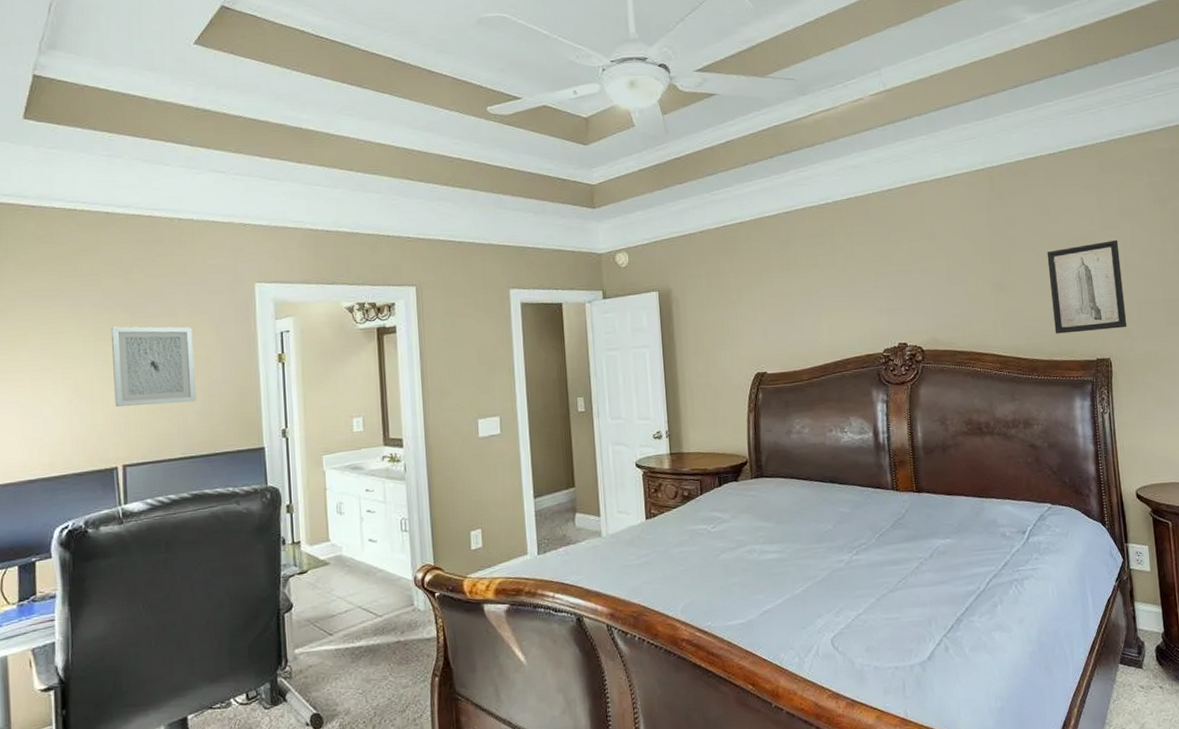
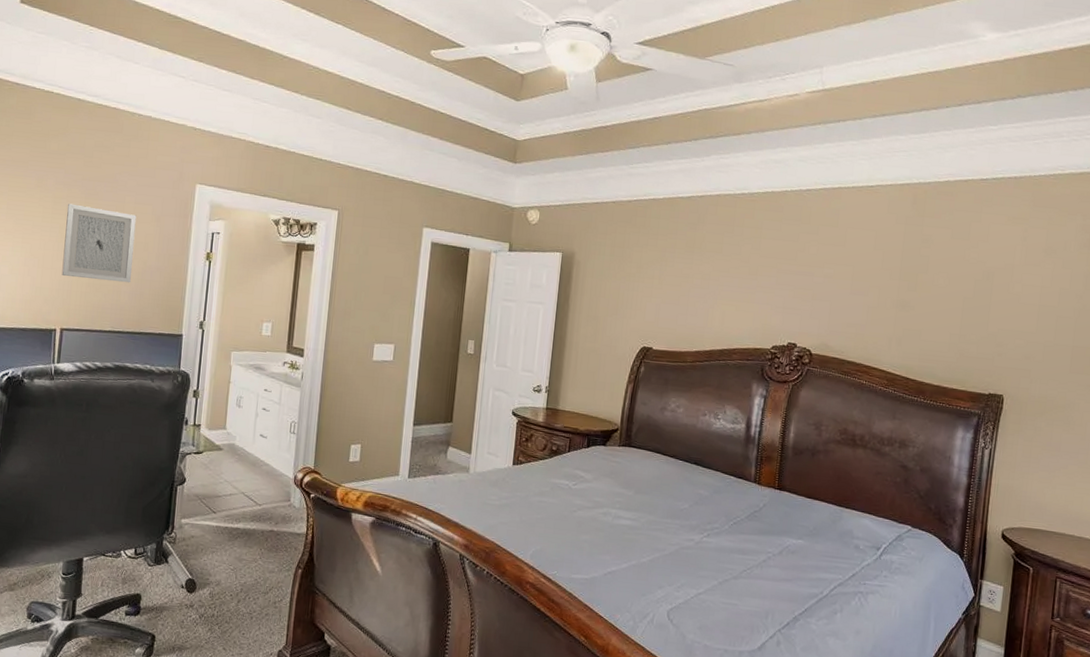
wall art: present [1047,239,1127,334] -> none [950,277,1037,368]

